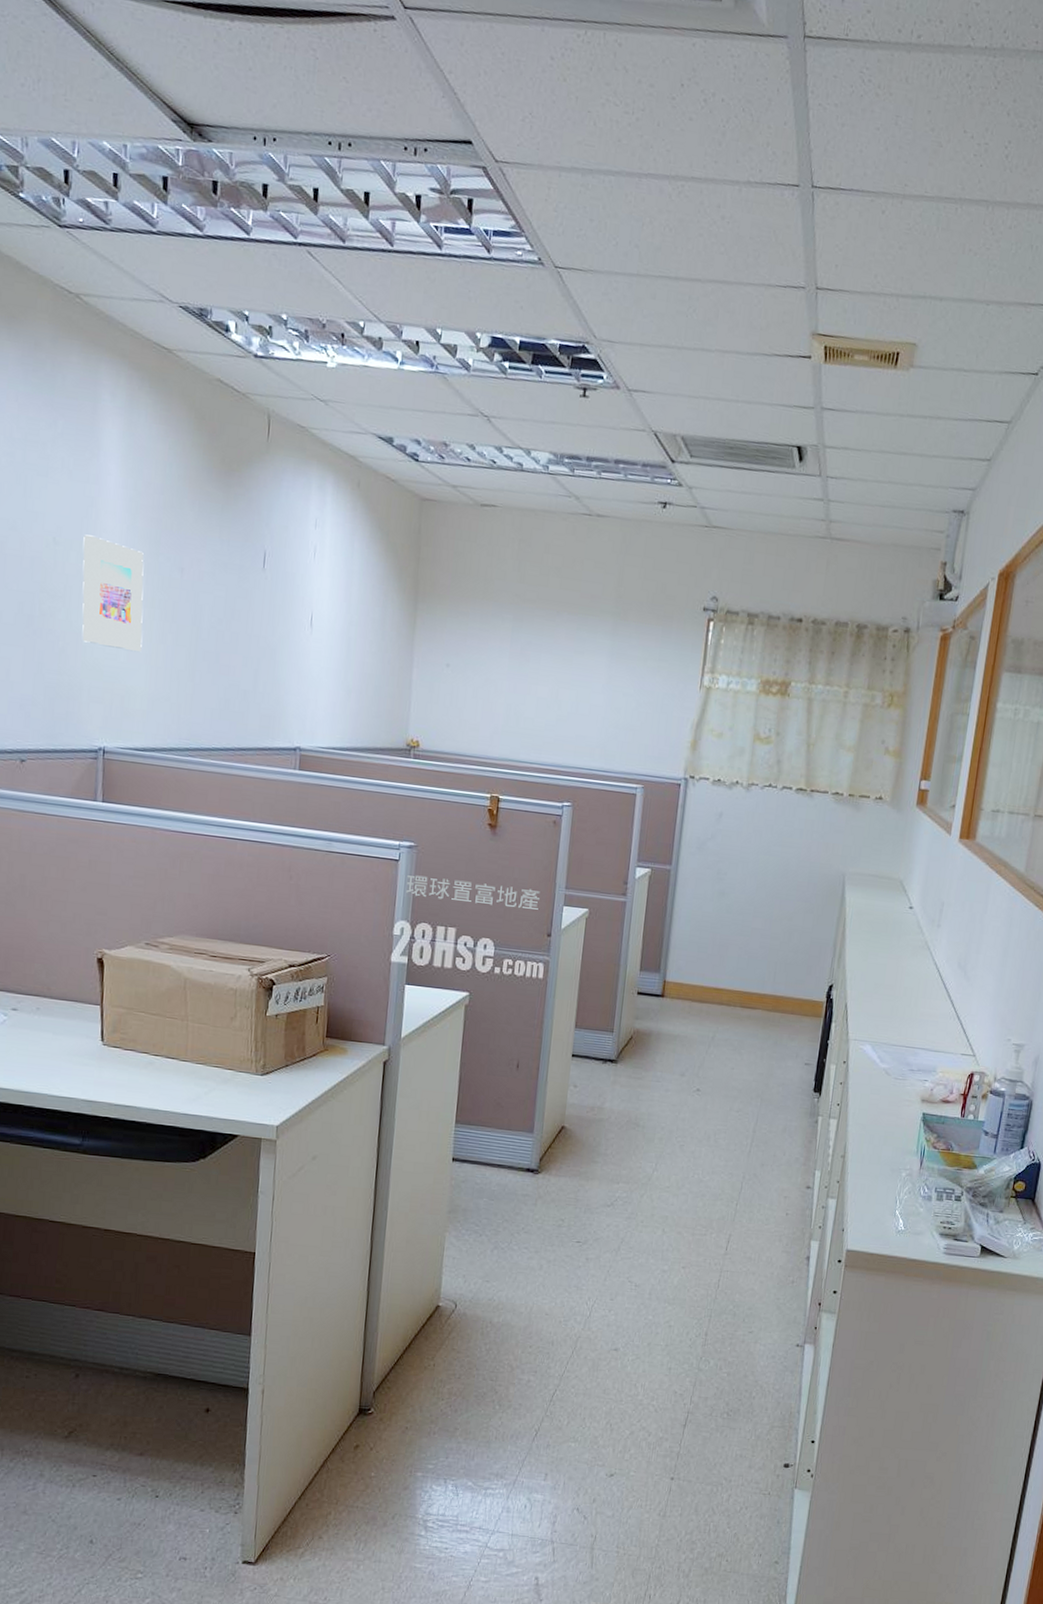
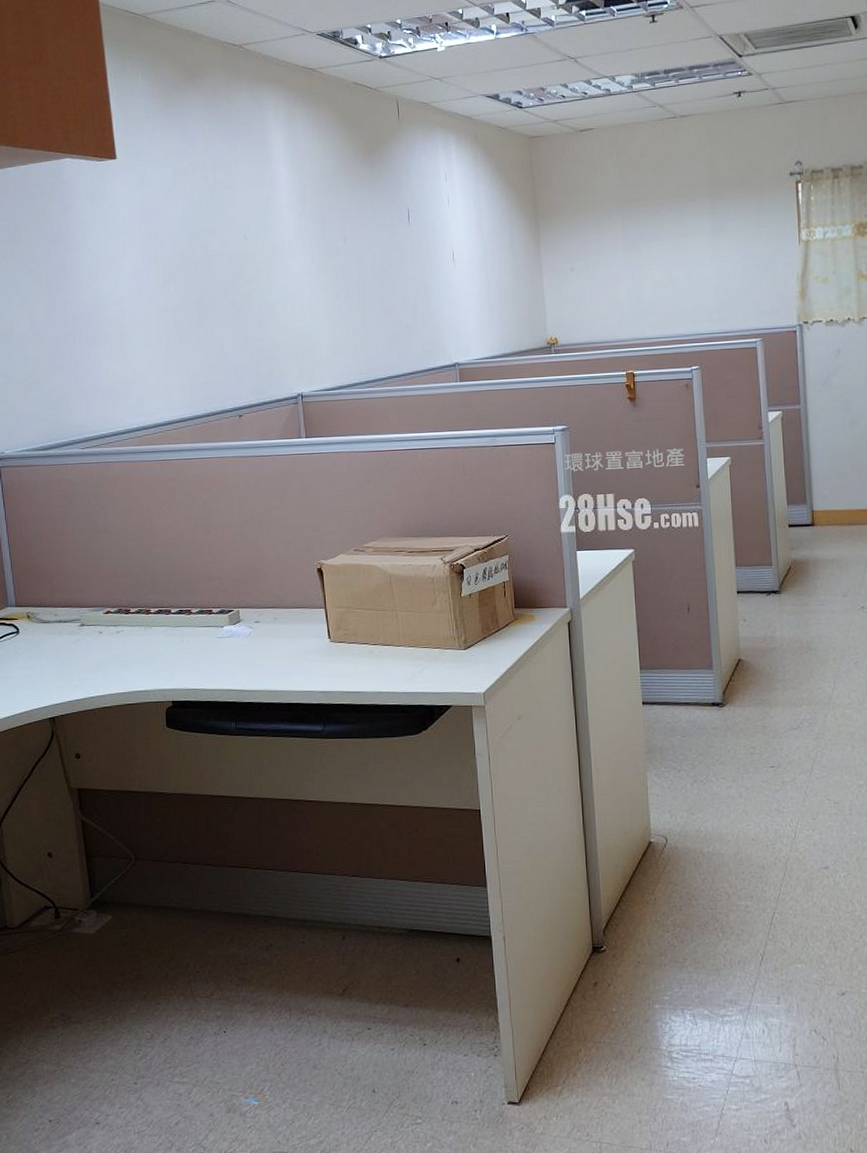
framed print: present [82,534,144,653] -> none [266,226,321,312]

